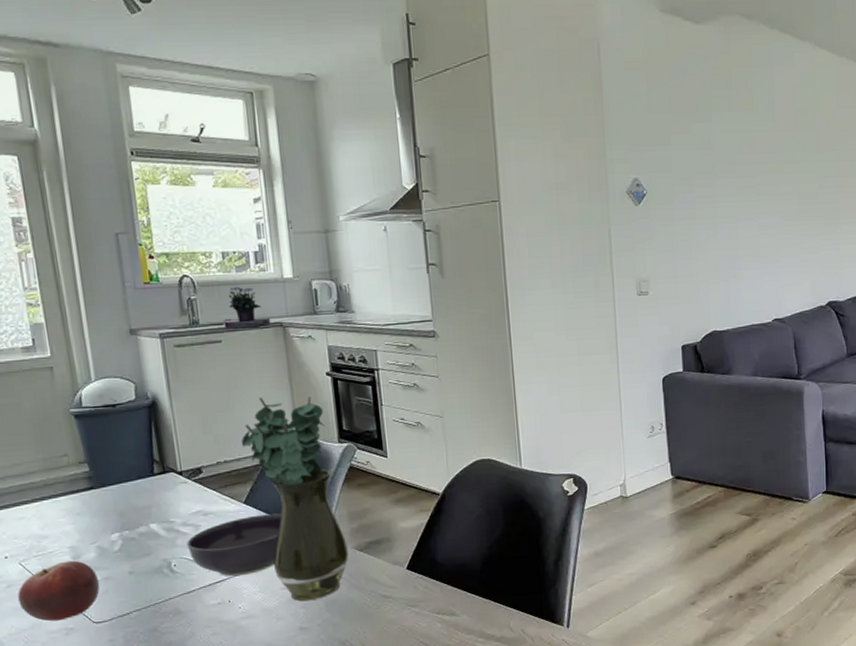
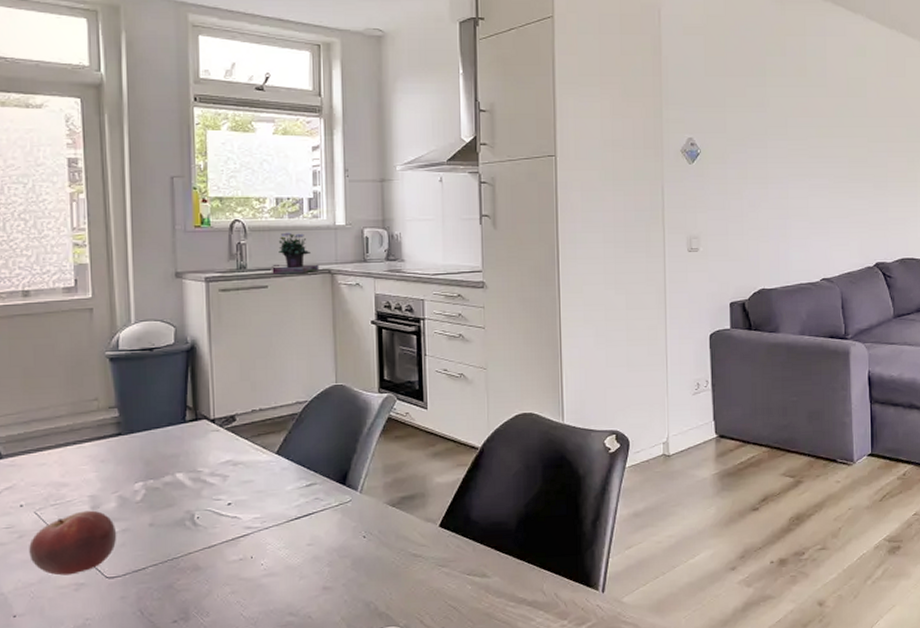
bowl: present [187,513,283,577] -> none [213,465,315,531]
vase: present [241,397,349,601] -> none [278,344,380,559]

